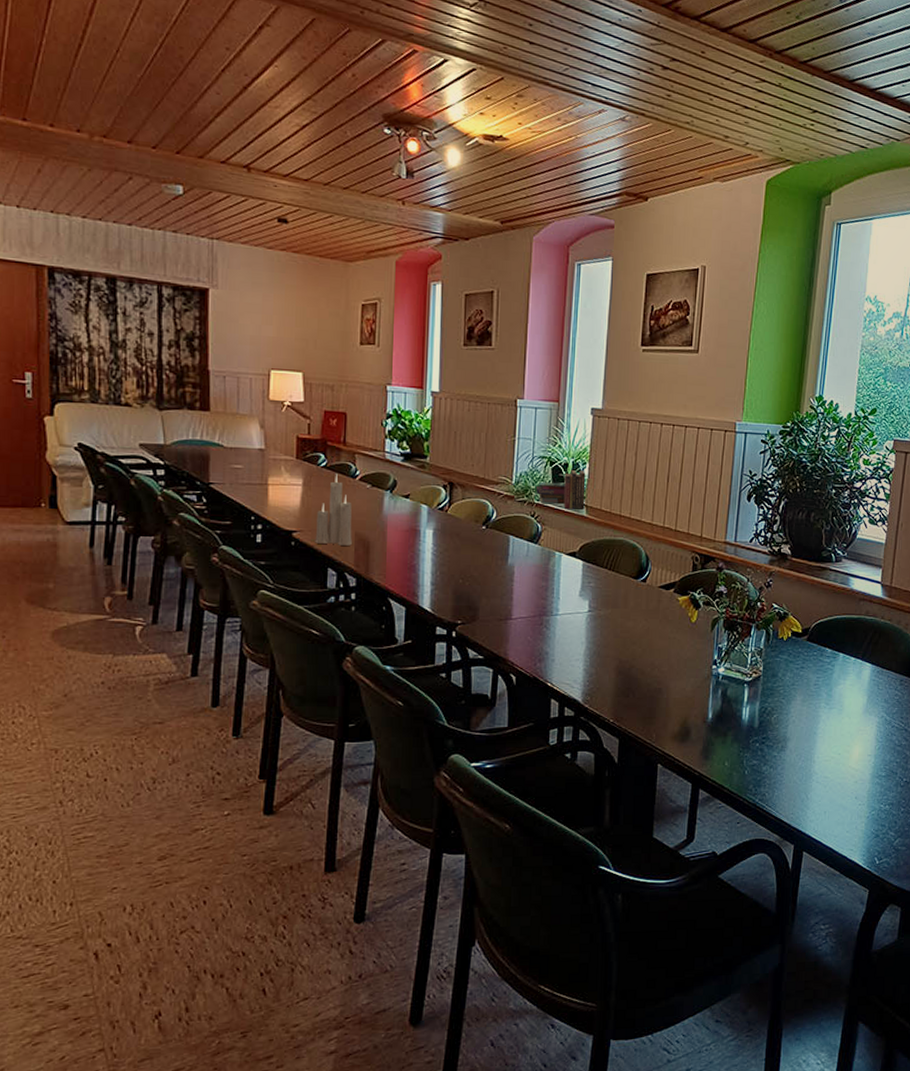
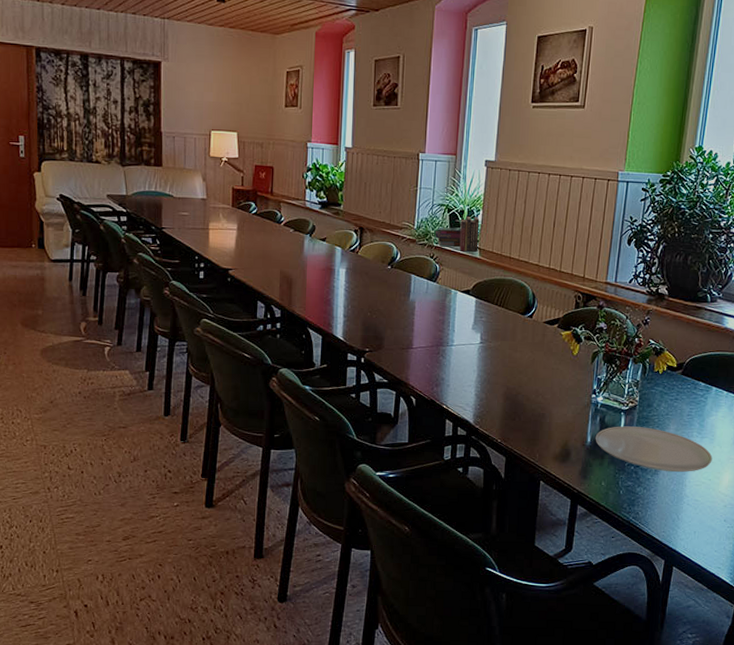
candle: present [315,473,353,546] -> none [247,219,279,282]
plate: none [717,699,841,747] -> present [595,426,713,472]

